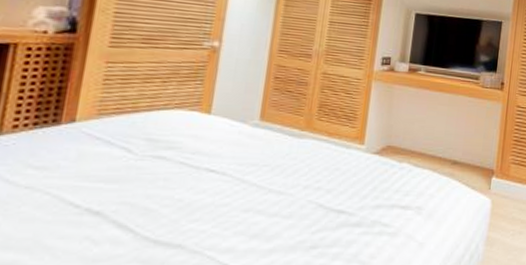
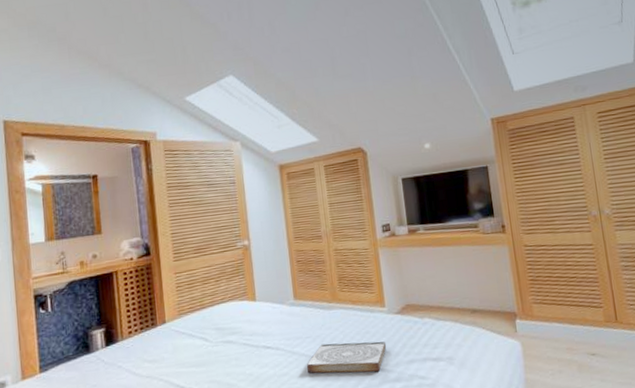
book: none [255,175,356,214] -> present [307,341,387,374]

